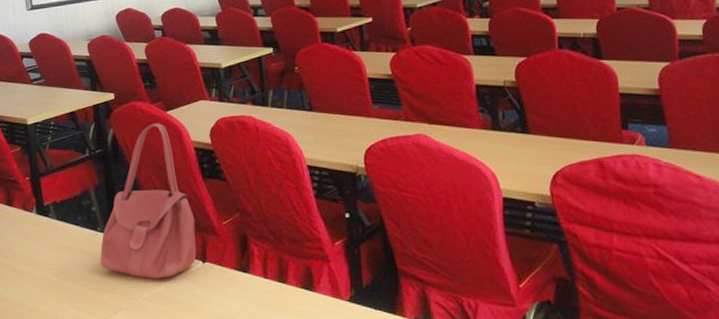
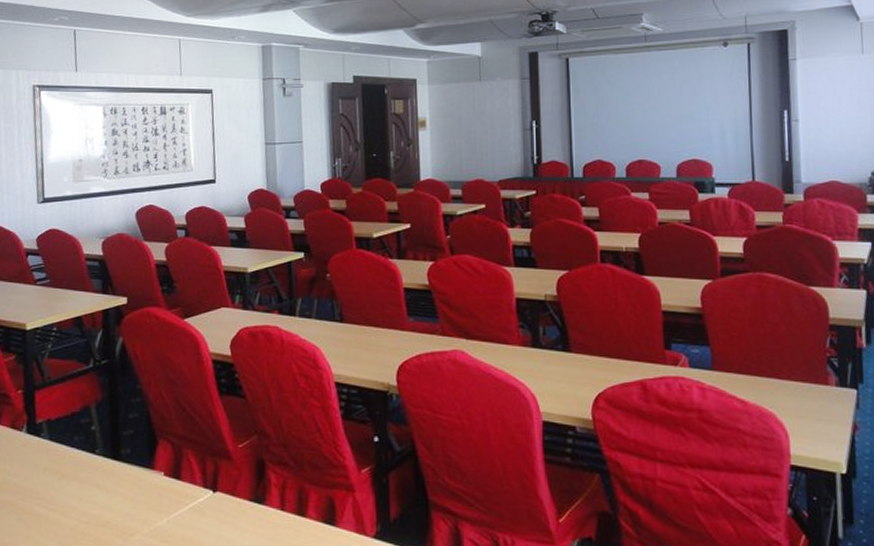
handbag: present [100,123,197,279] -> none [96,332,208,511]

